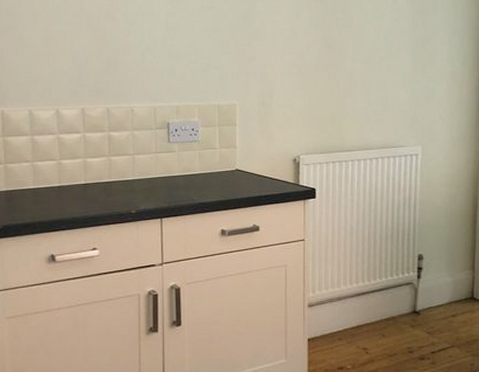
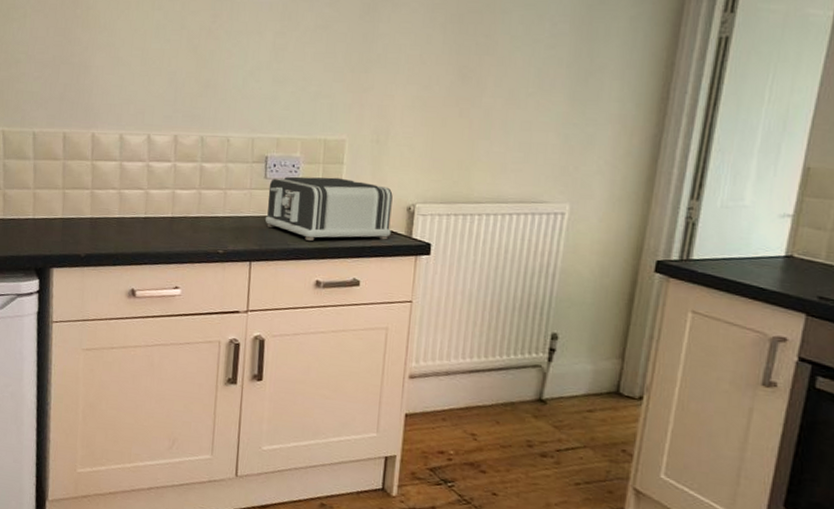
toaster: none [171,137,282,196] -> present [264,176,393,242]

